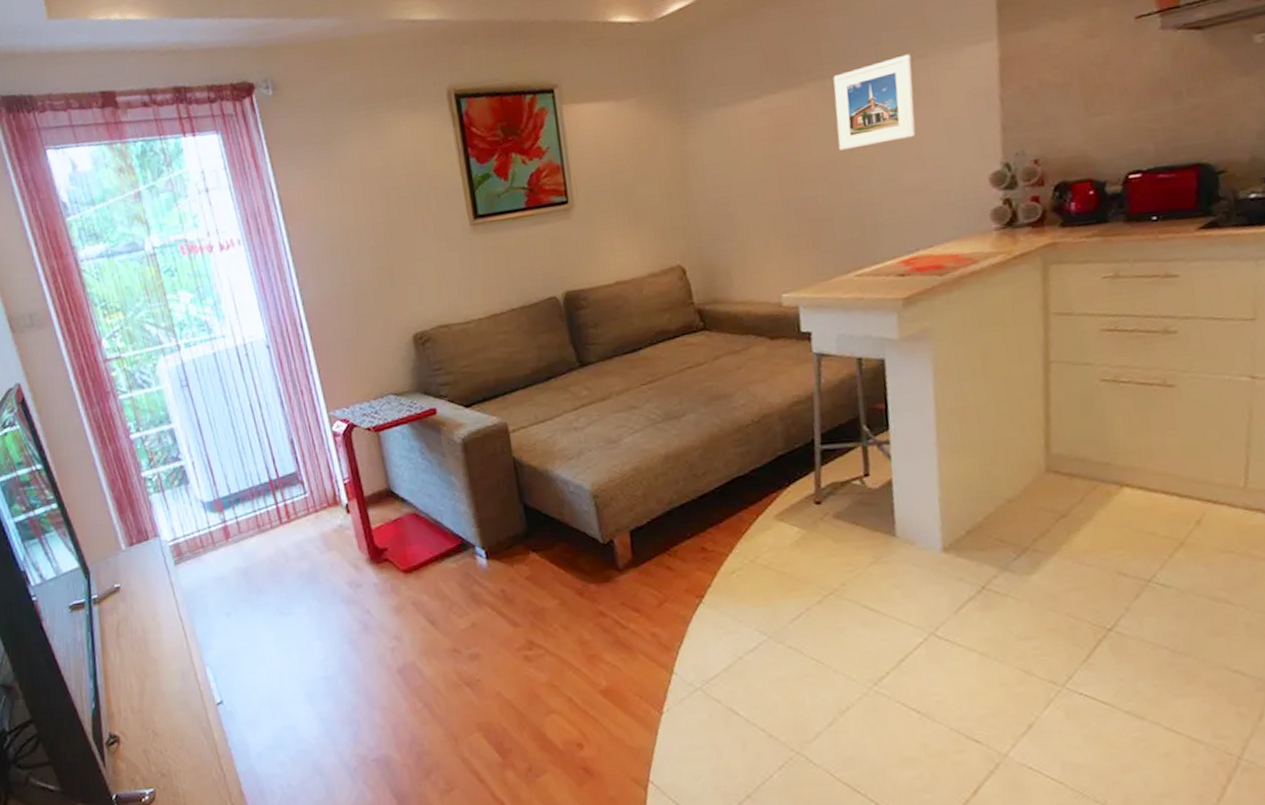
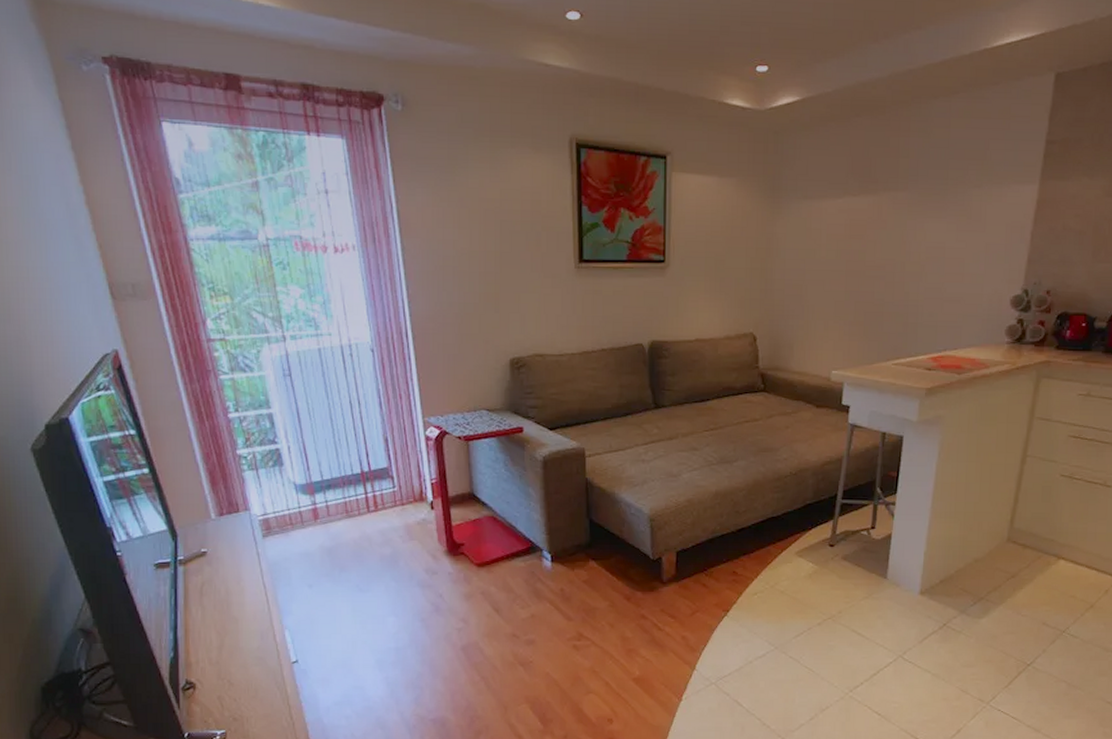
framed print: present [833,54,916,151] -> none [898,182,969,256]

